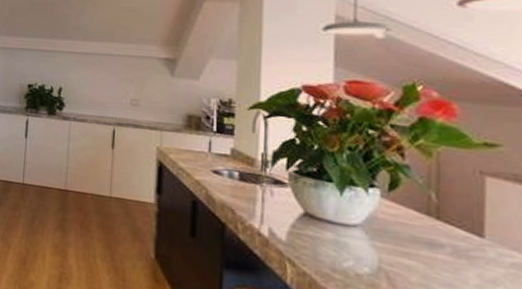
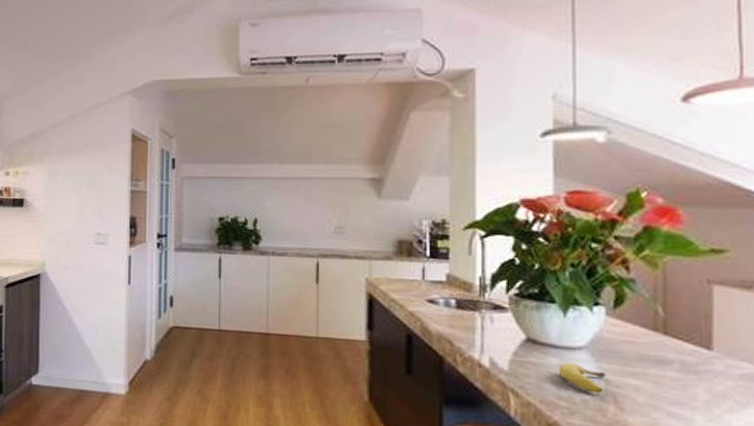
fruit: none [333,237,379,270] -> present [558,362,605,394]

